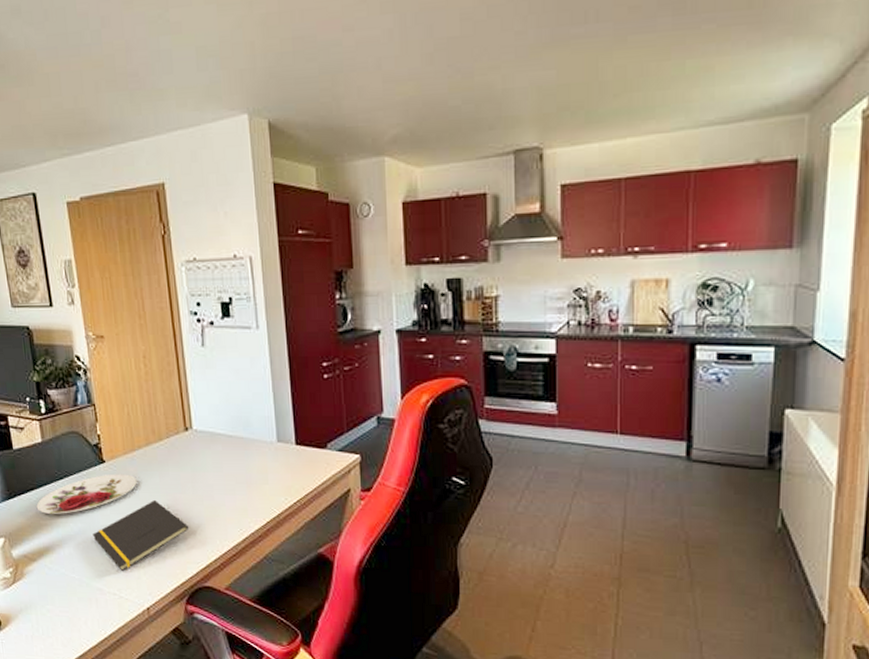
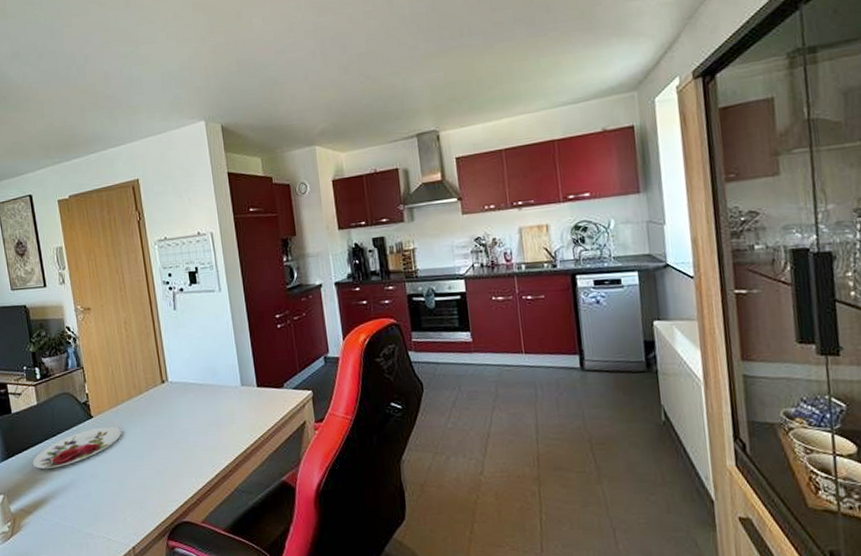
notepad: present [93,499,189,572] -> none [83,446,168,516]

